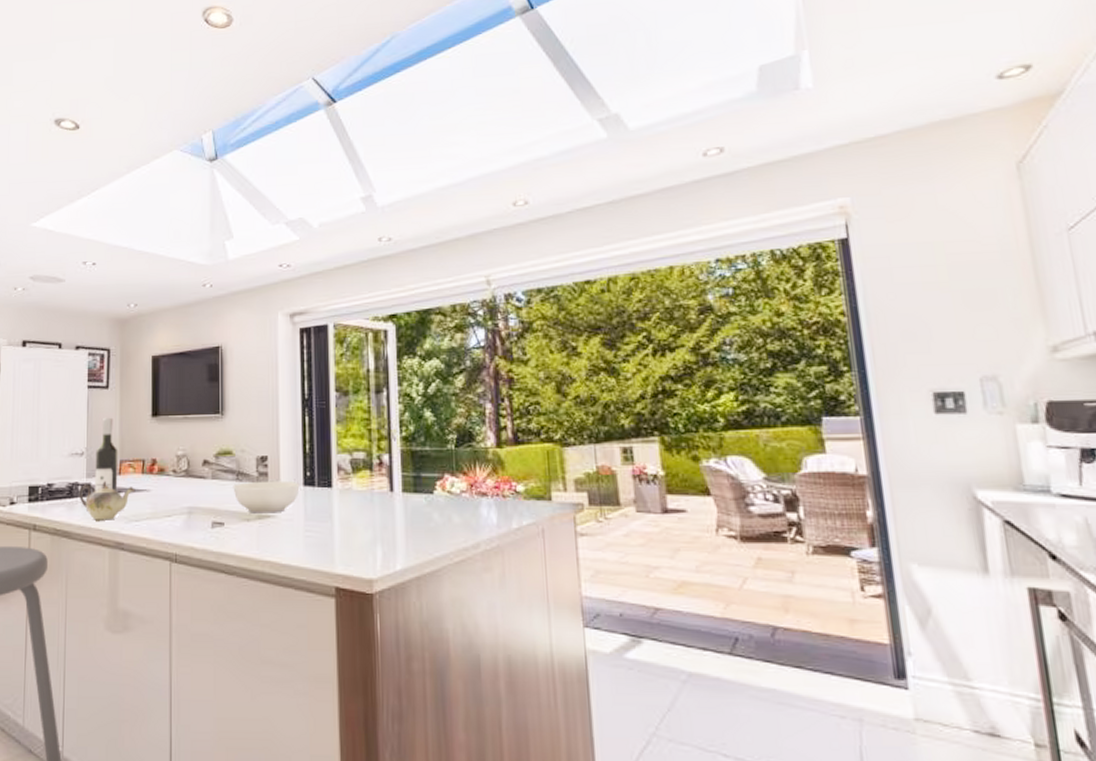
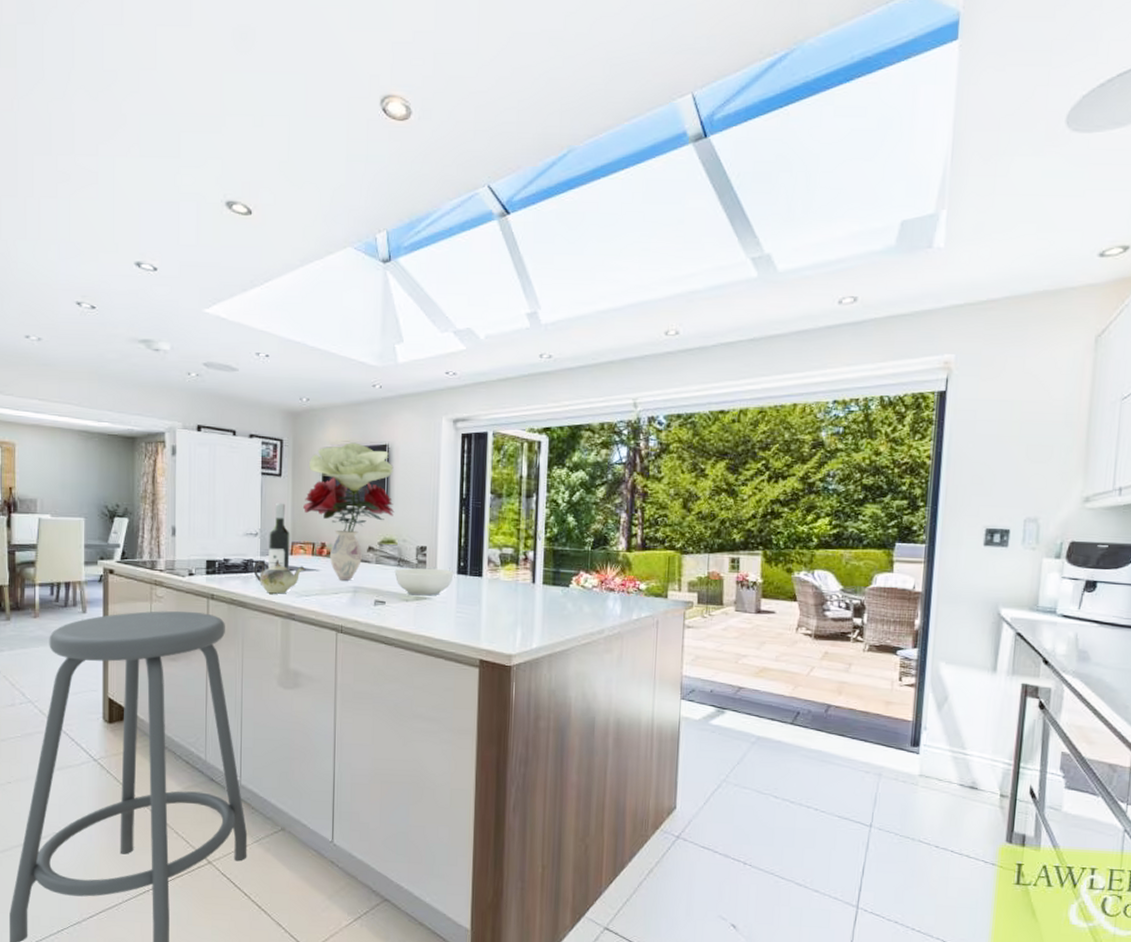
flower bouquet: none [131,346,231,501] -> present [302,442,395,581]

